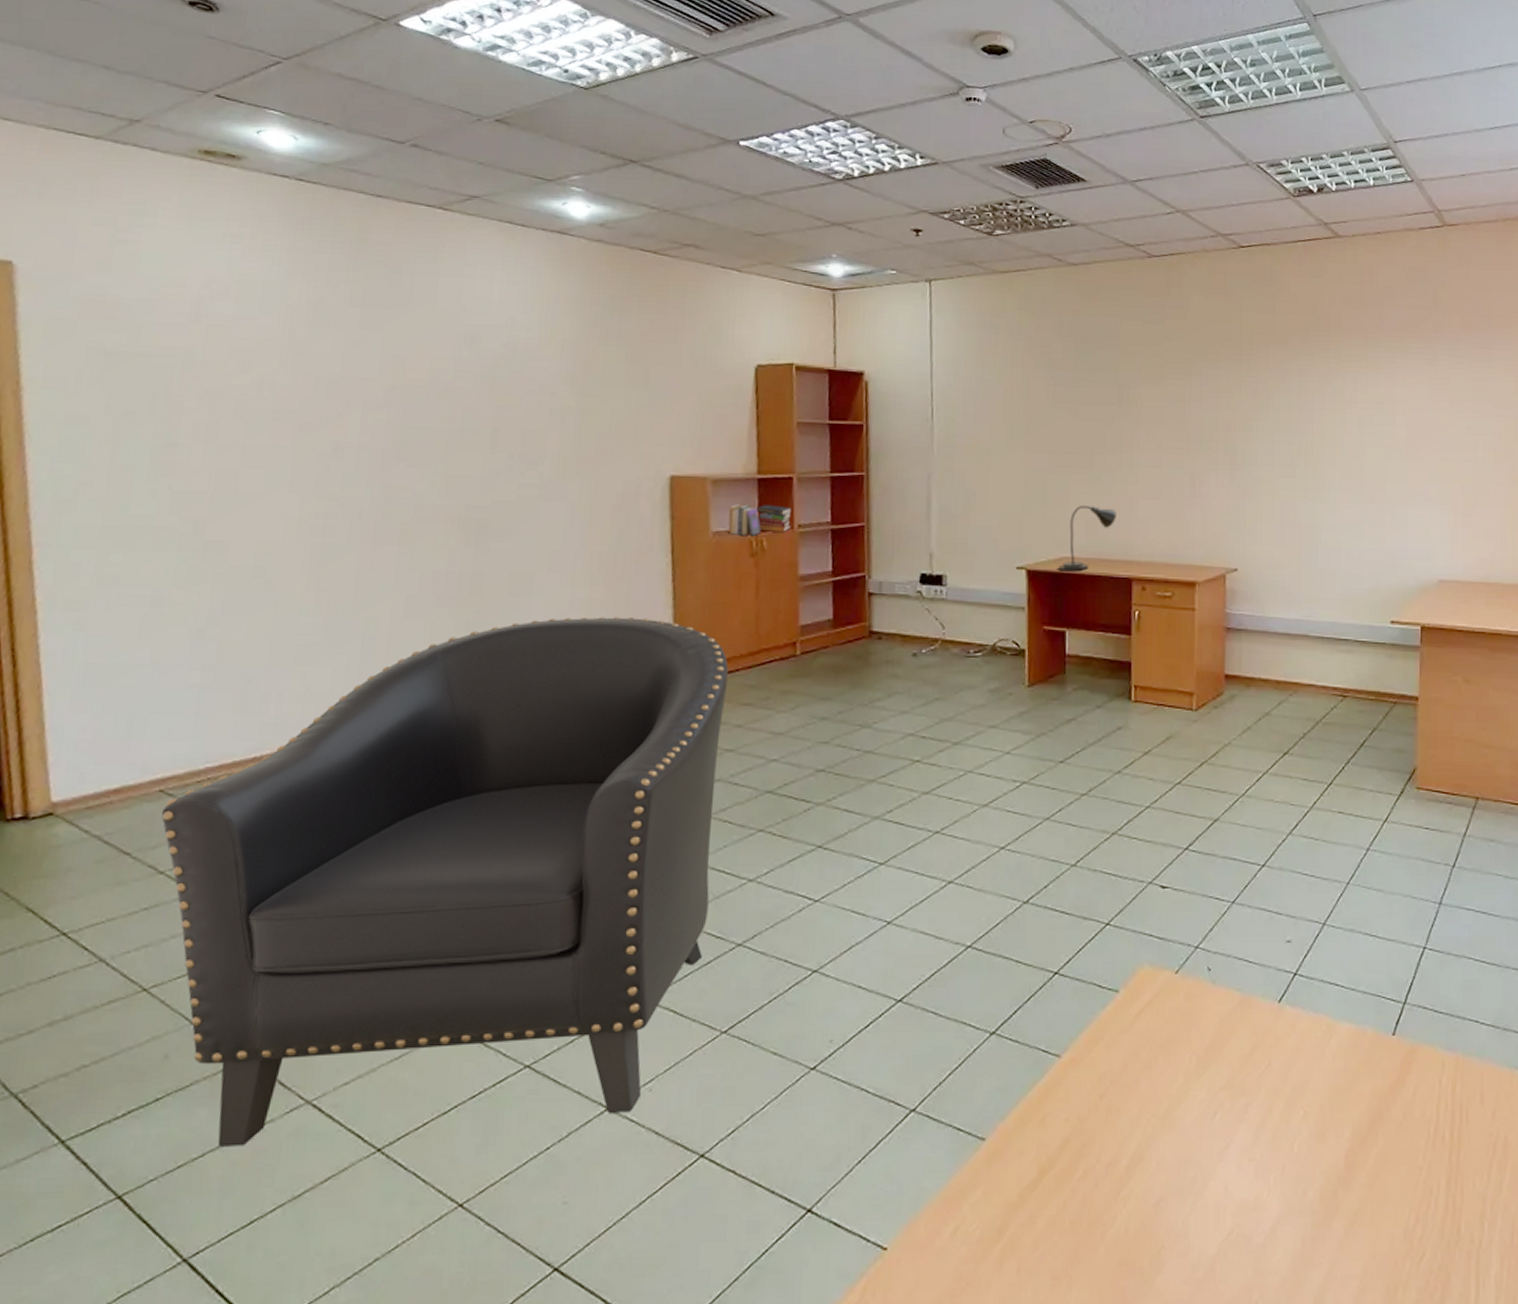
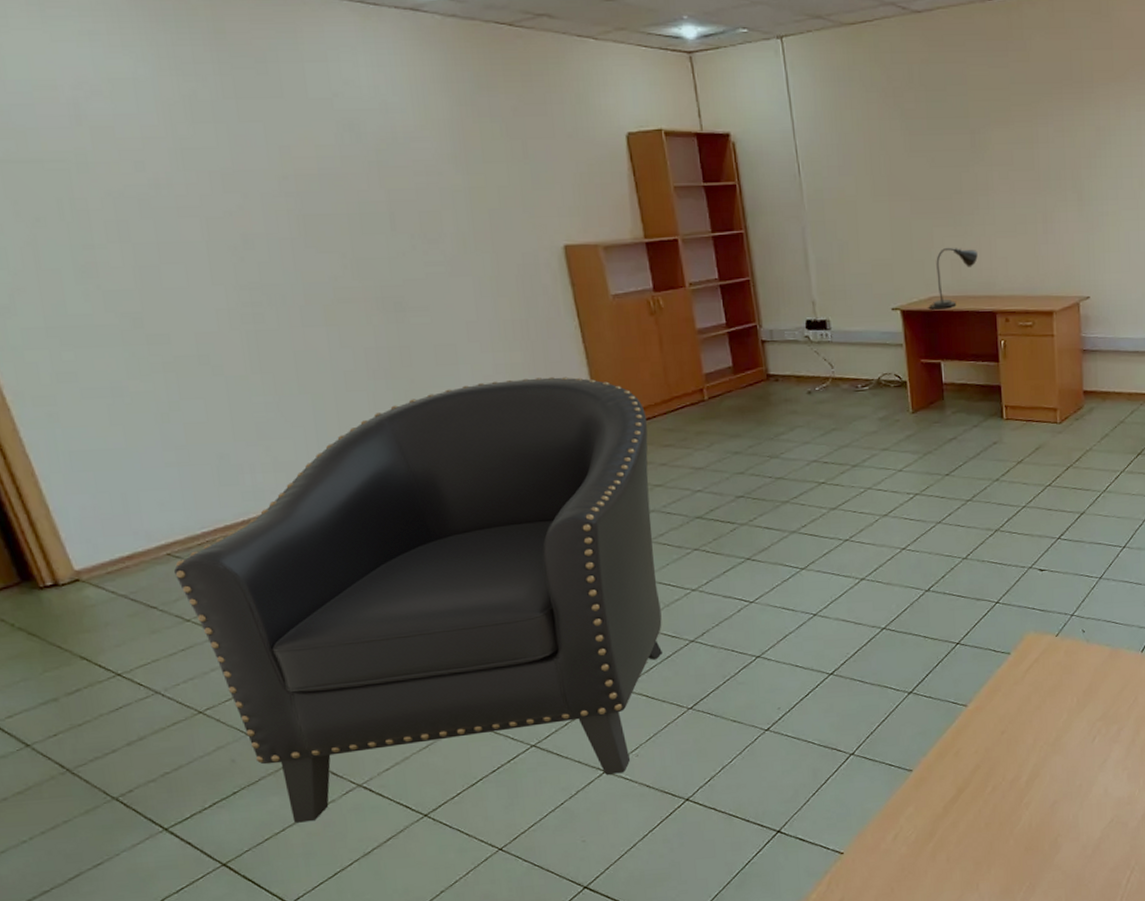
books: present [728,504,762,537] -> none [624,267,657,297]
books: present [757,505,792,532] -> none [649,266,683,291]

